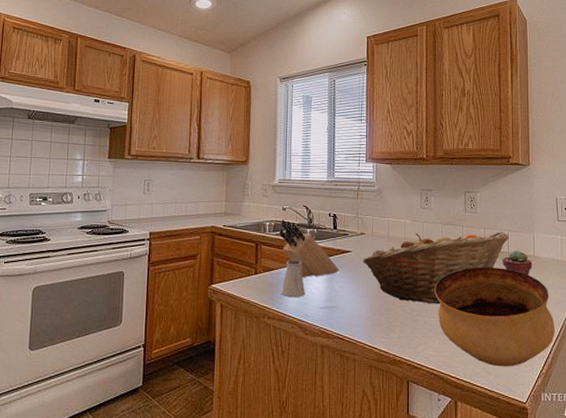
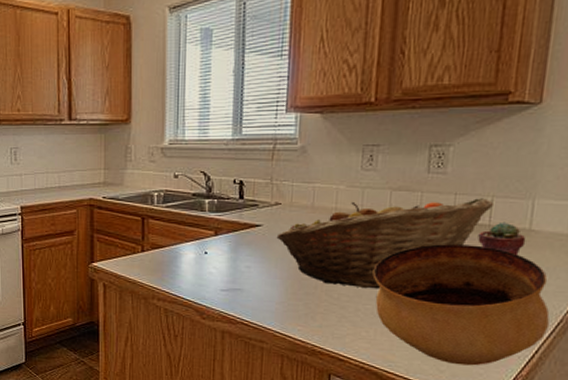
knife block: present [278,219,339,278] -> none [169,188,246,256]
saltshaker: present [281,259,305,297] -> none [173,234,202,278]

